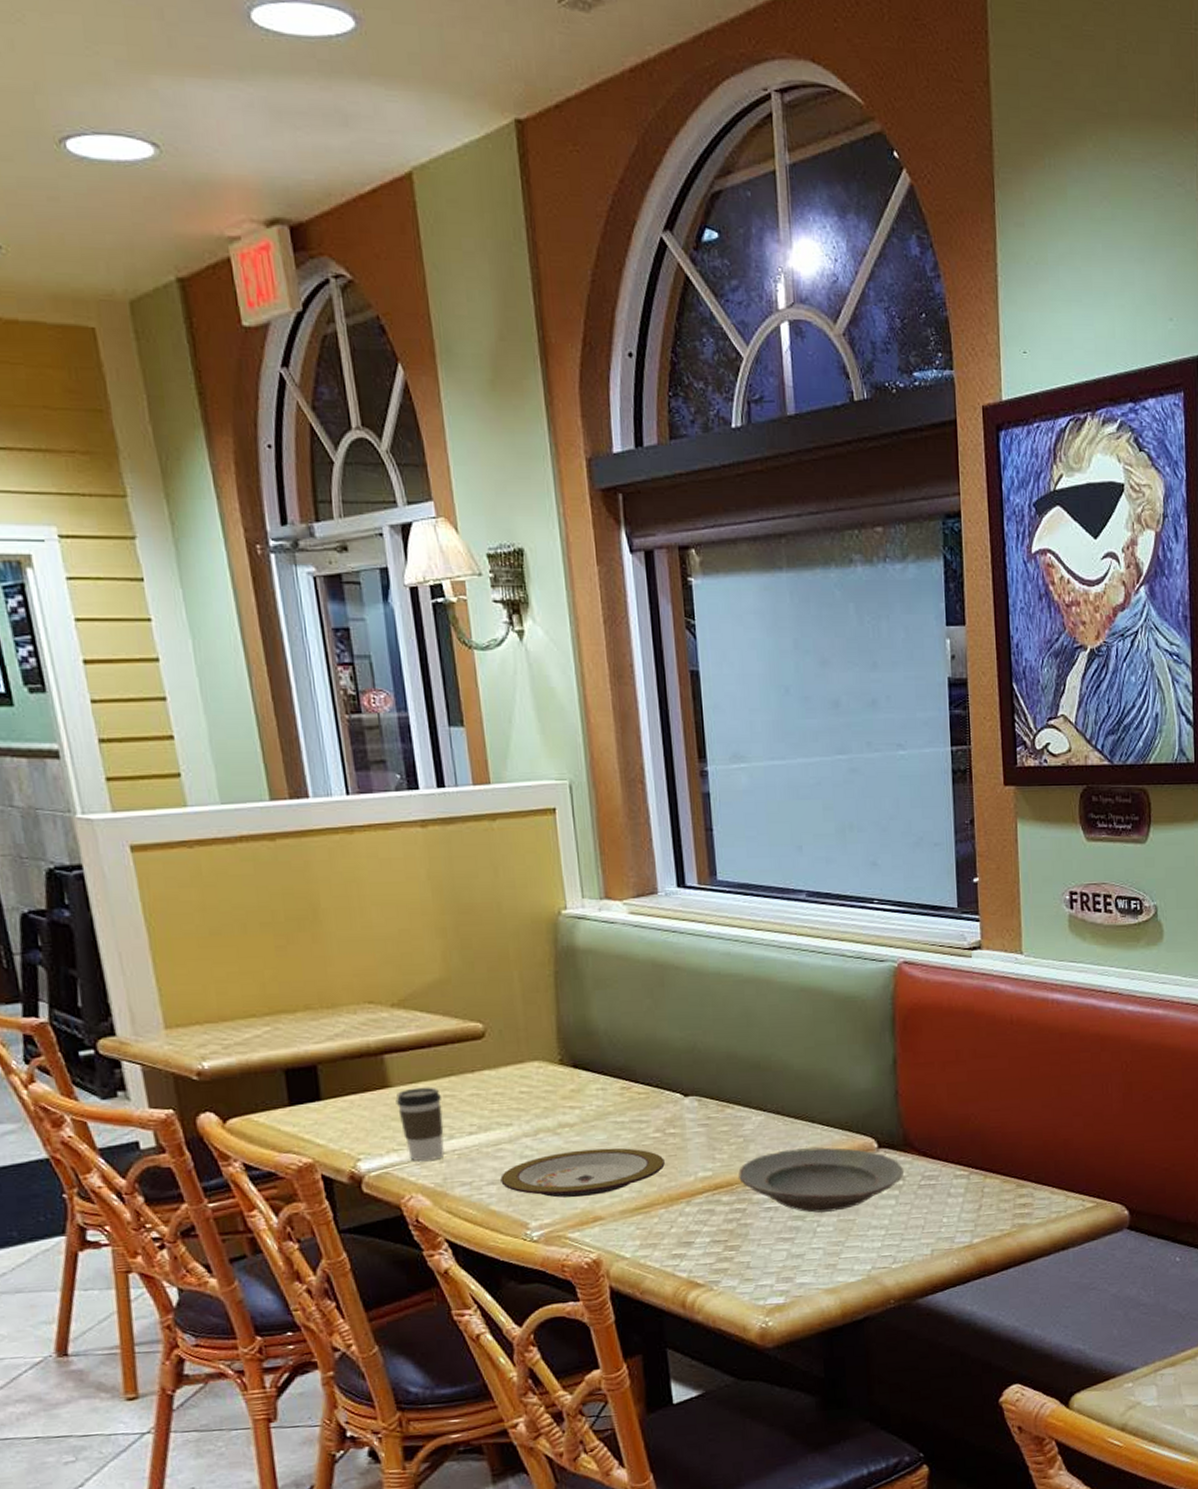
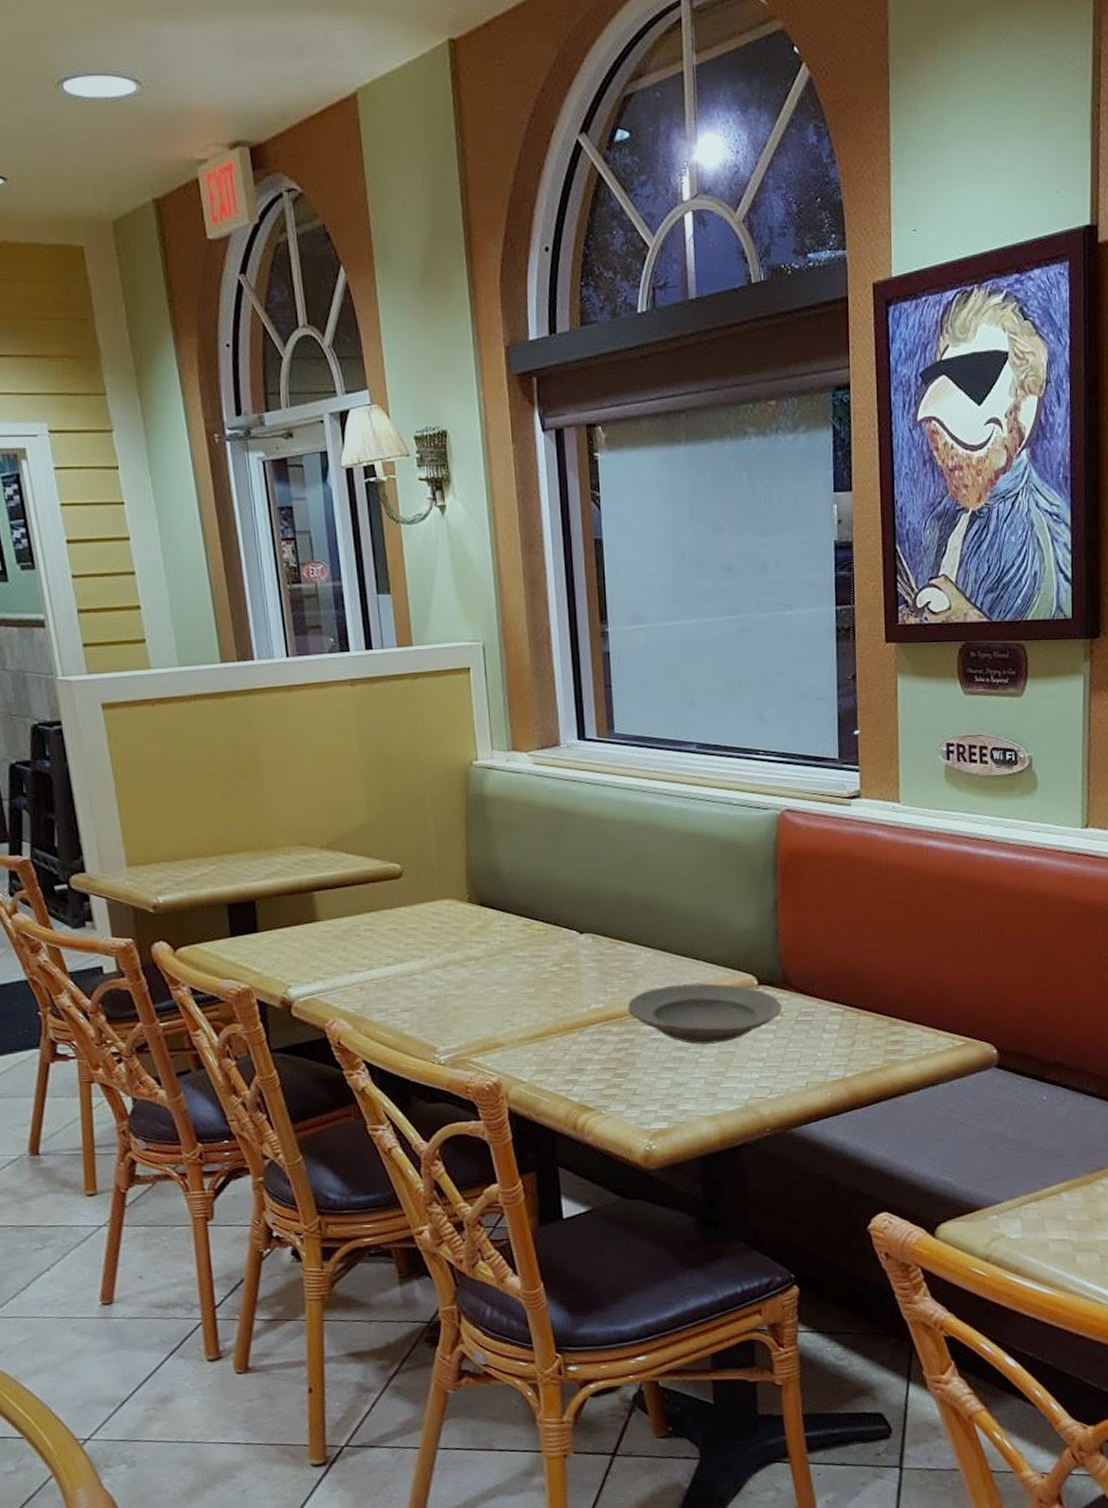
coffee cup: present [395,1087,445,1162] -> none [322,921,364,990]
plate: present [500,1147,665,1198] -> none [413,980,561,1025]

